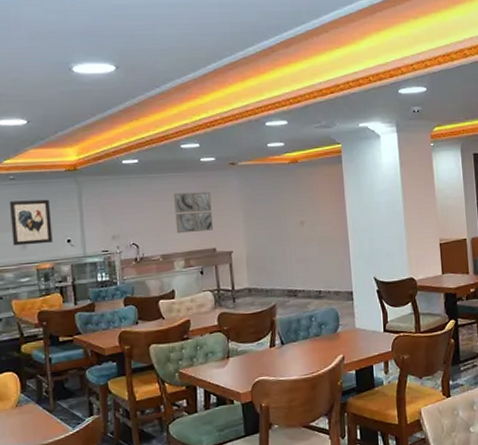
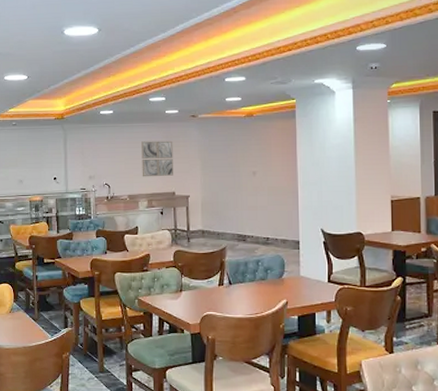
wall art: present [9,199,53,246] -> none [11,142,43,180]

